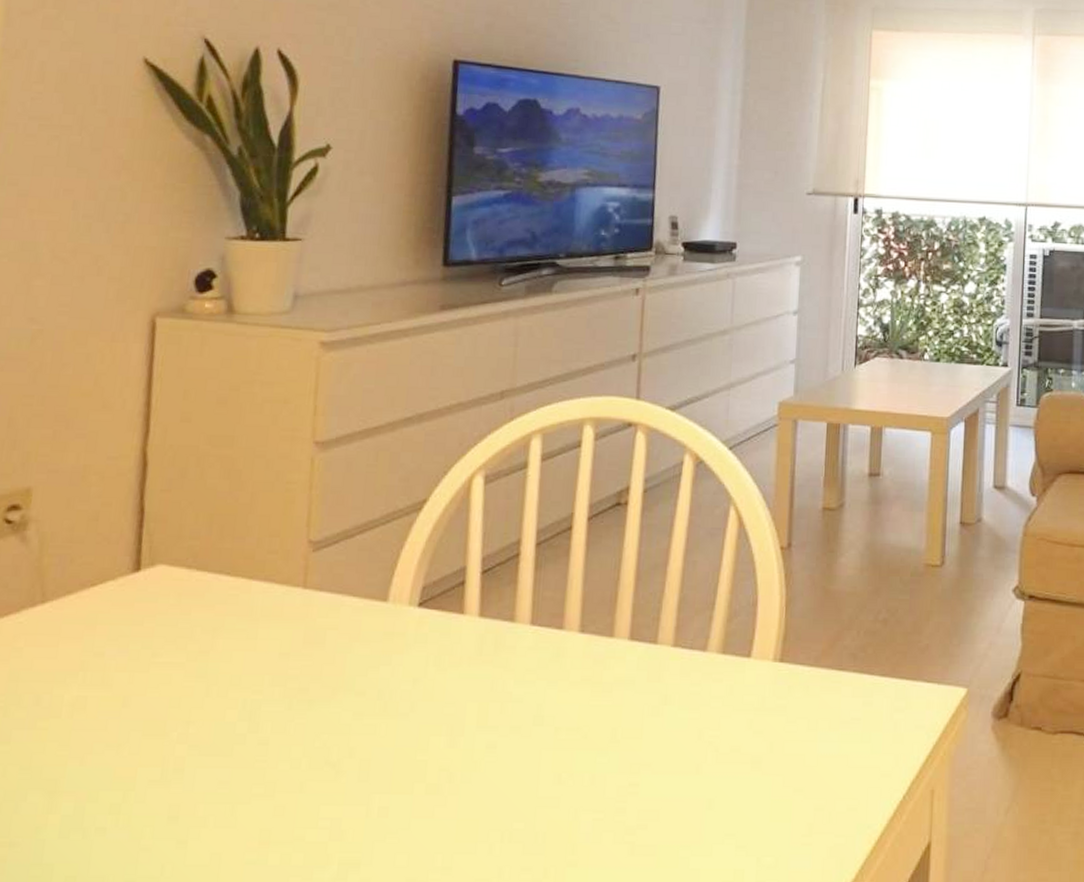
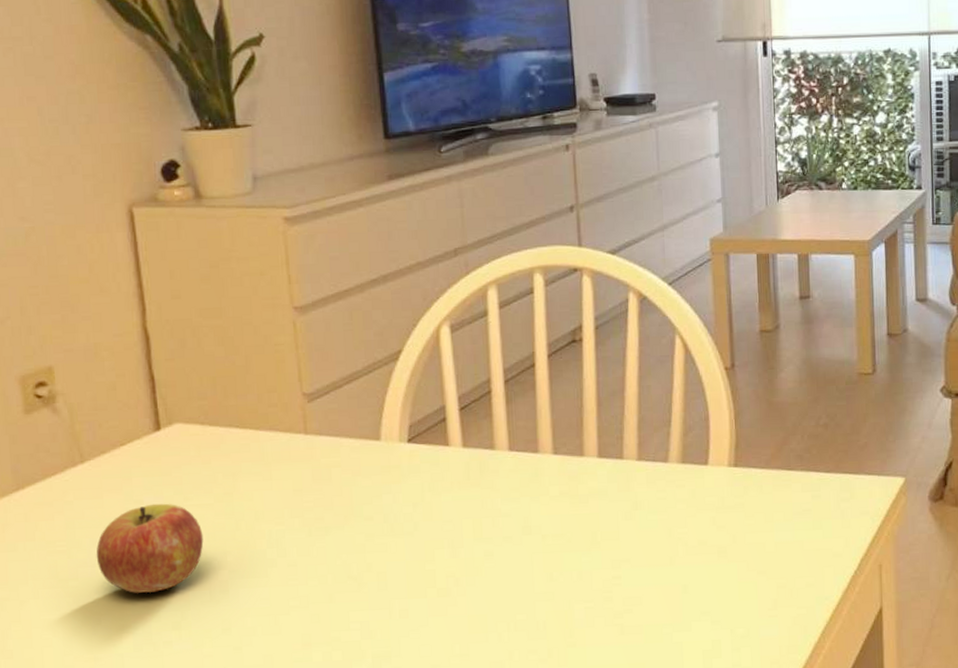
apple: none [36,658,167,765] -> present [96,503,204,593]

